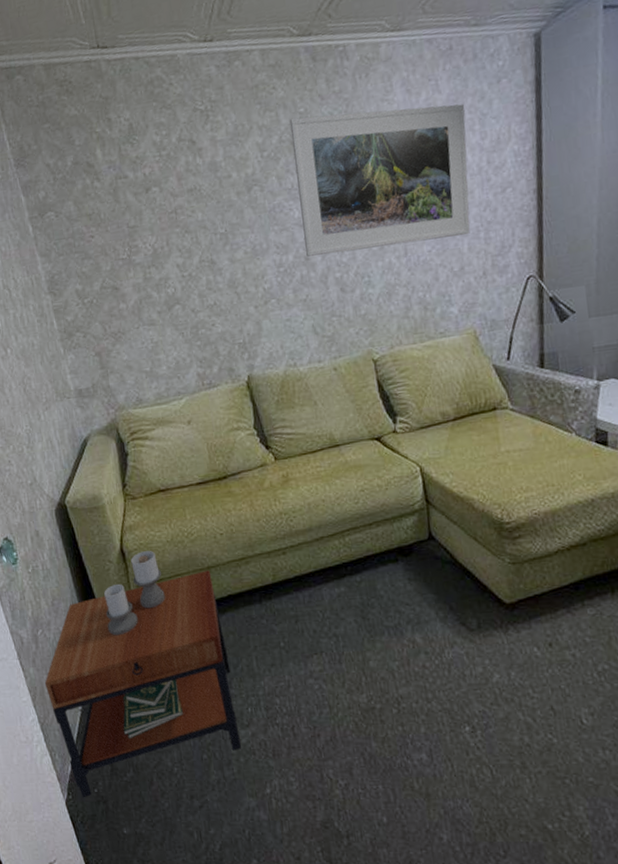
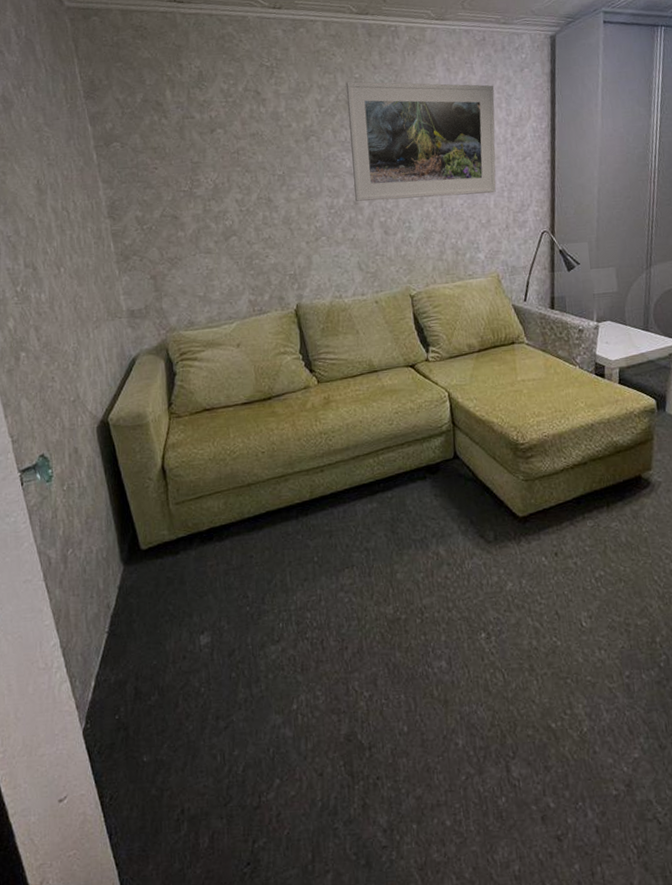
side table: present [44,551,241,798] -> none [70,468,270,726]

